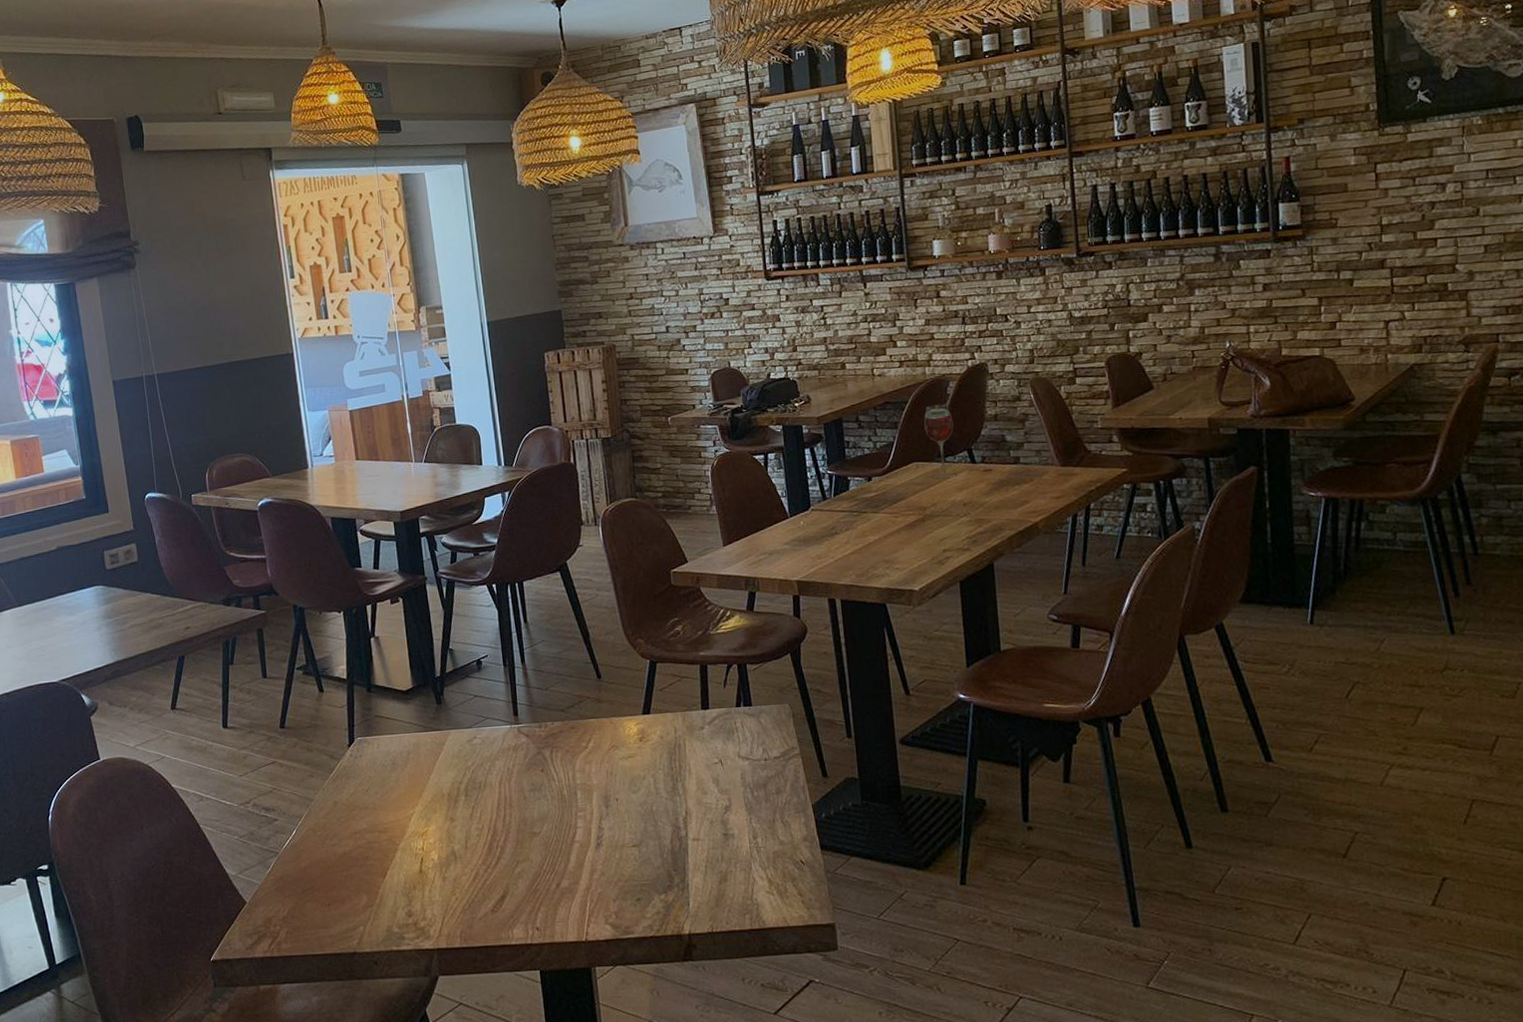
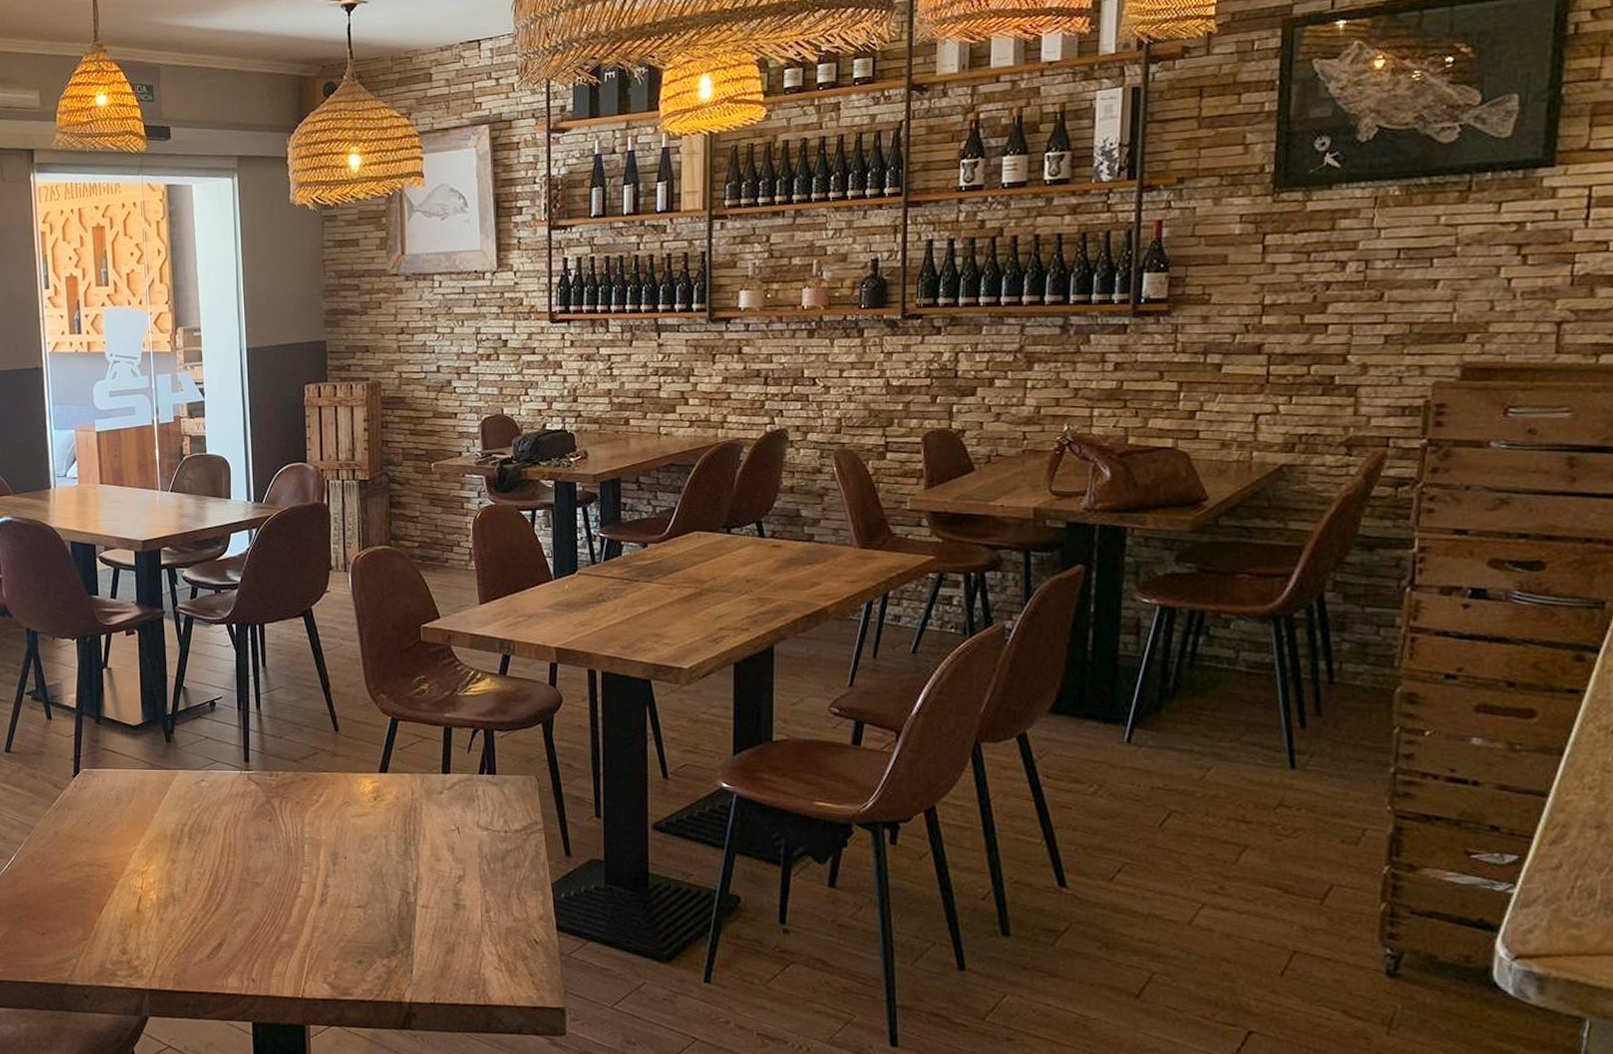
wineglass: present [923,404,957,480] -> none [710,470,743,552]

